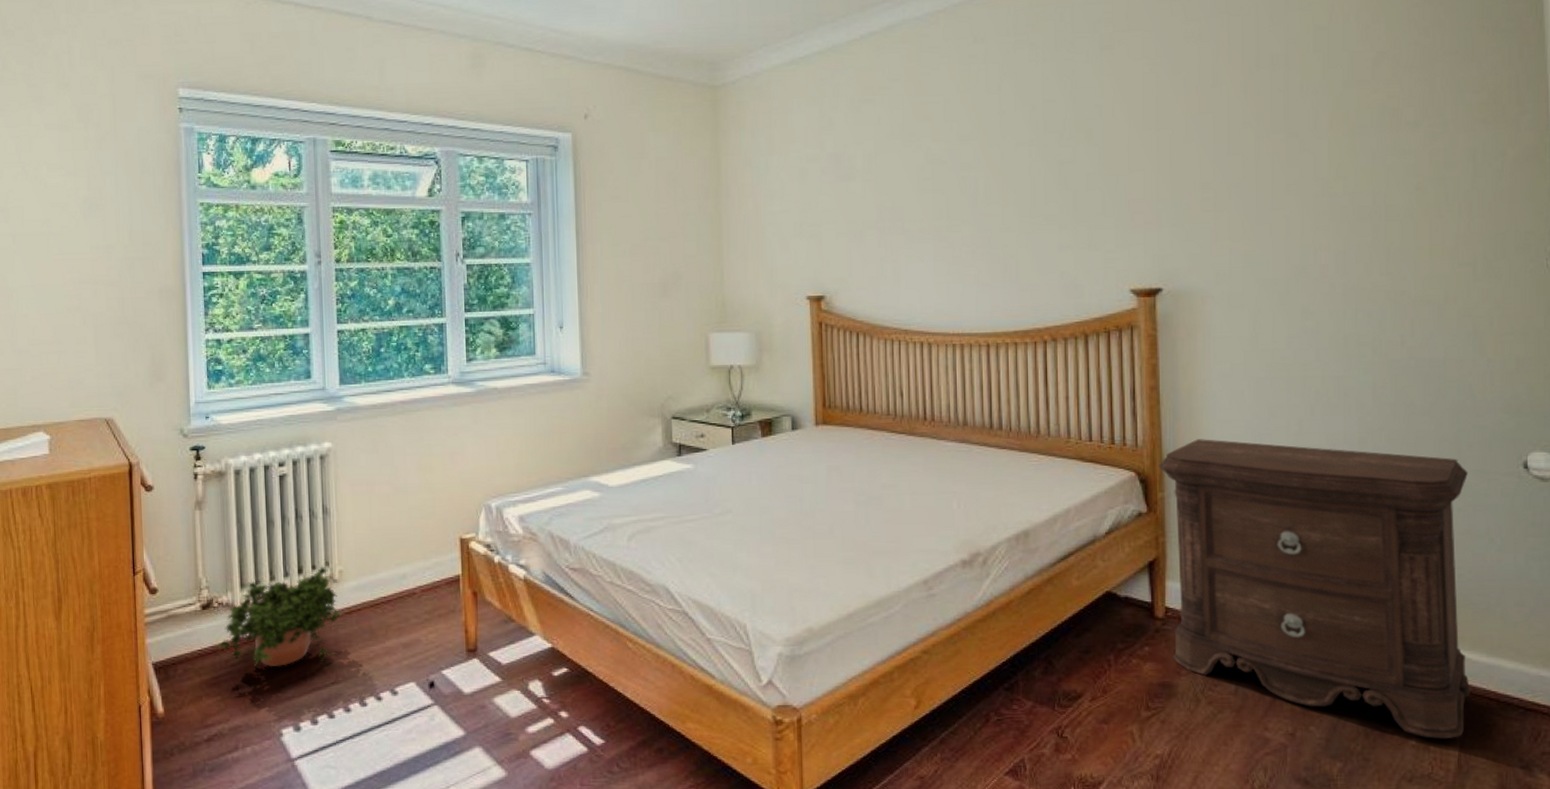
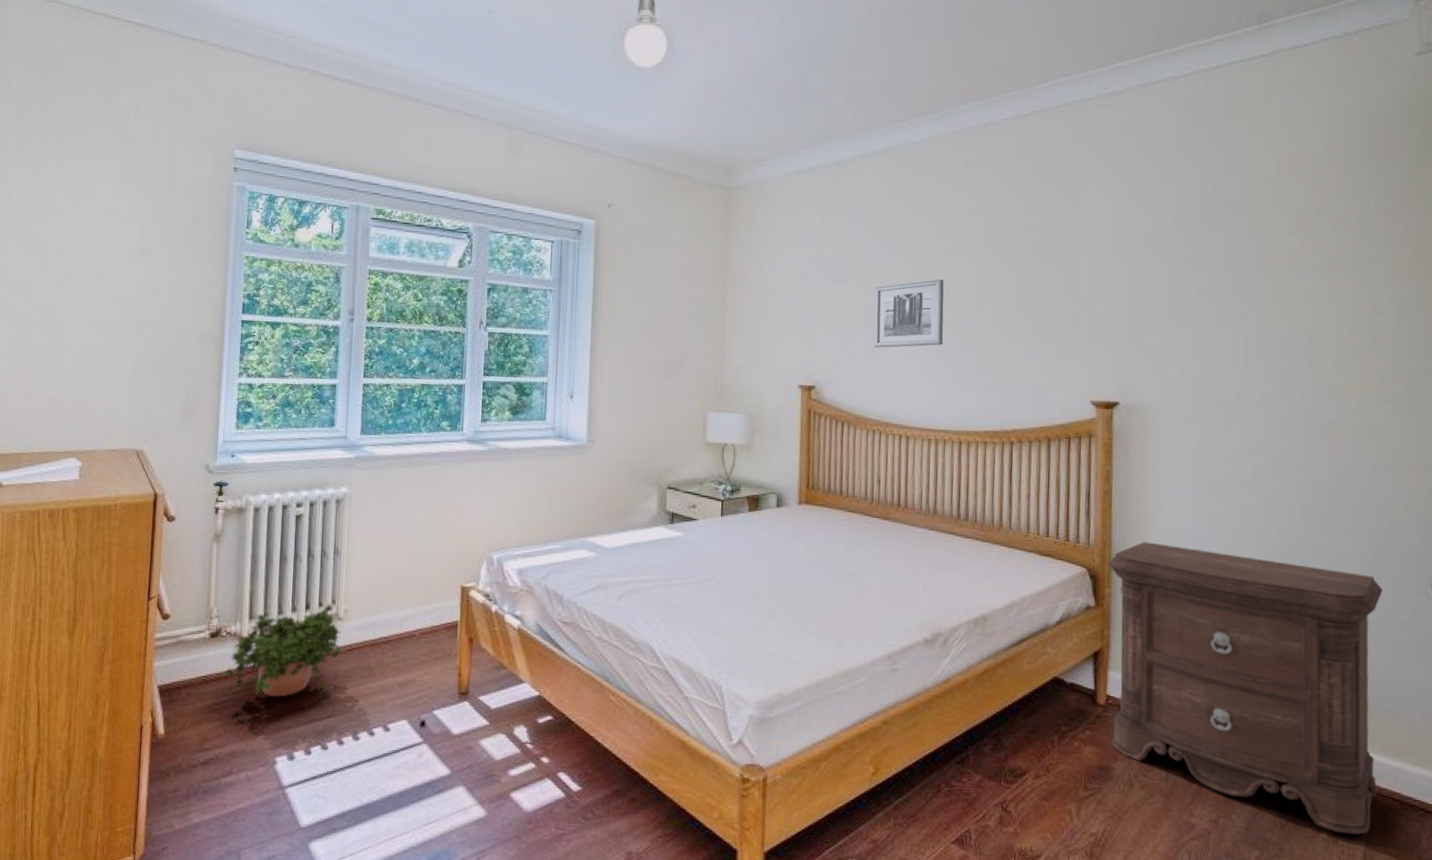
wall art: none [883,168,963,249] -> present [873,279,944,348]

